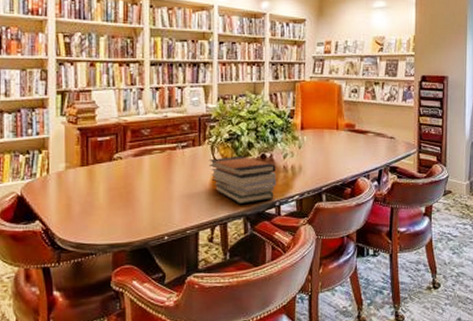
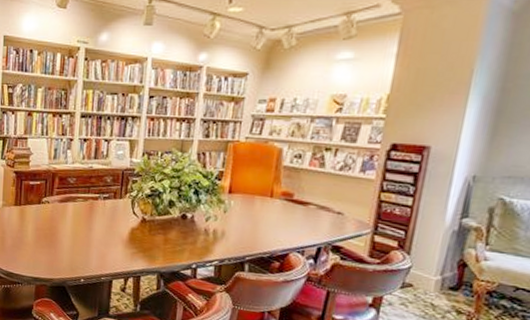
book stack: present [208,155,277,204] -> none [127,212,197,261]

